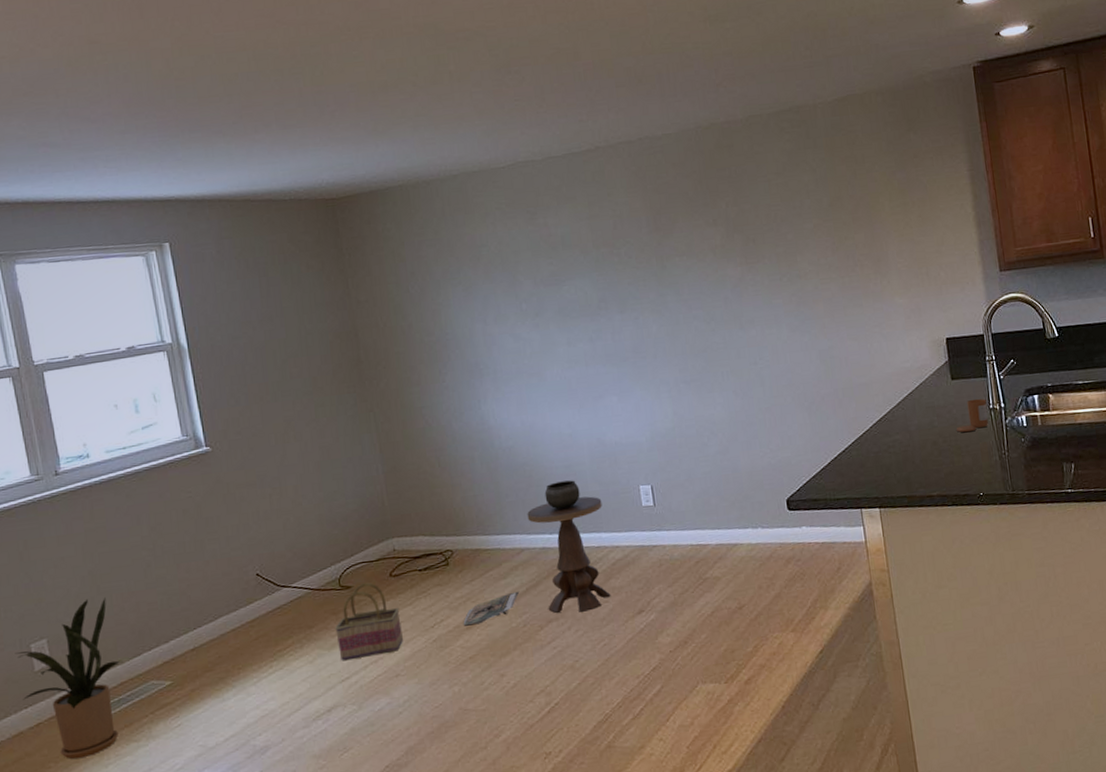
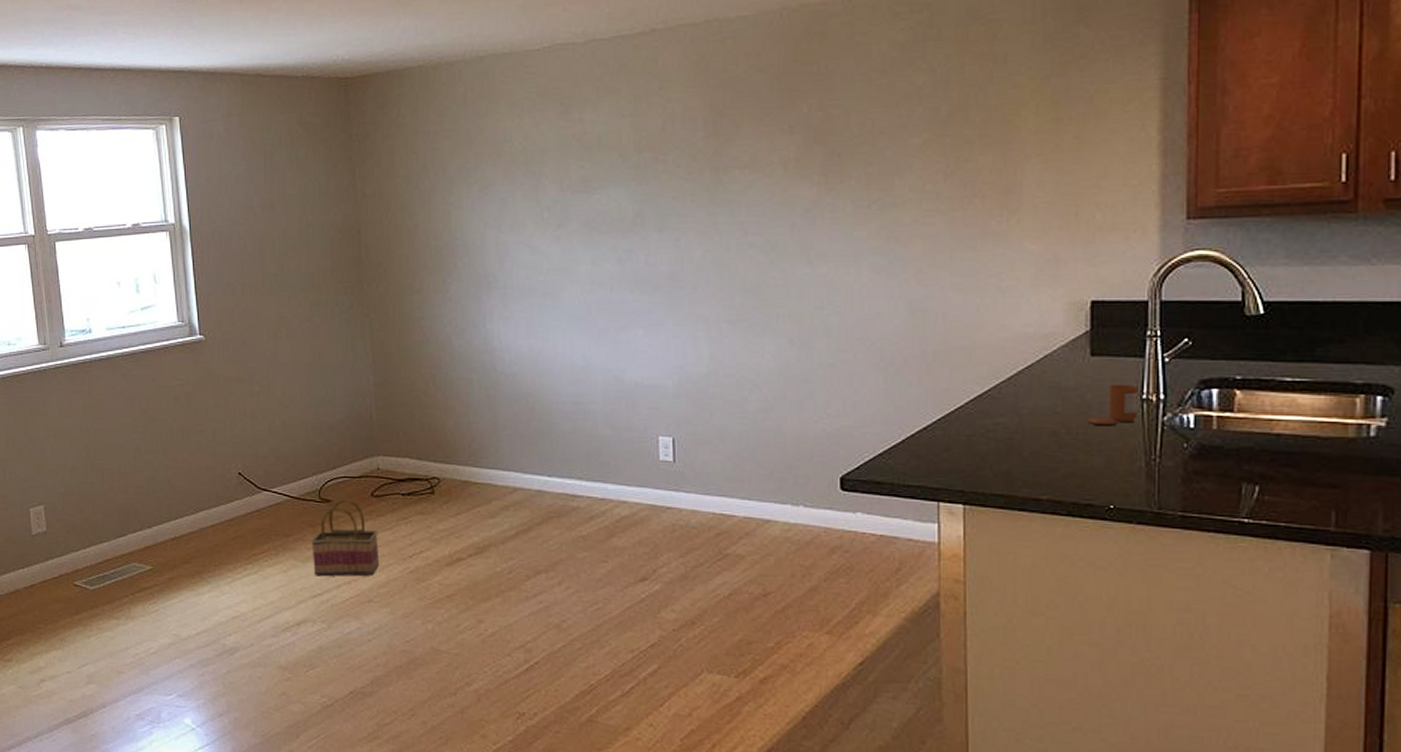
house plant: present [15,597,123,759] -> none [16,472,109,625]
magazine: present [463,591,520,626] -> none [443,533,508,562]
side table: present [527,480,611,613] -> none [525,419,612,568]

